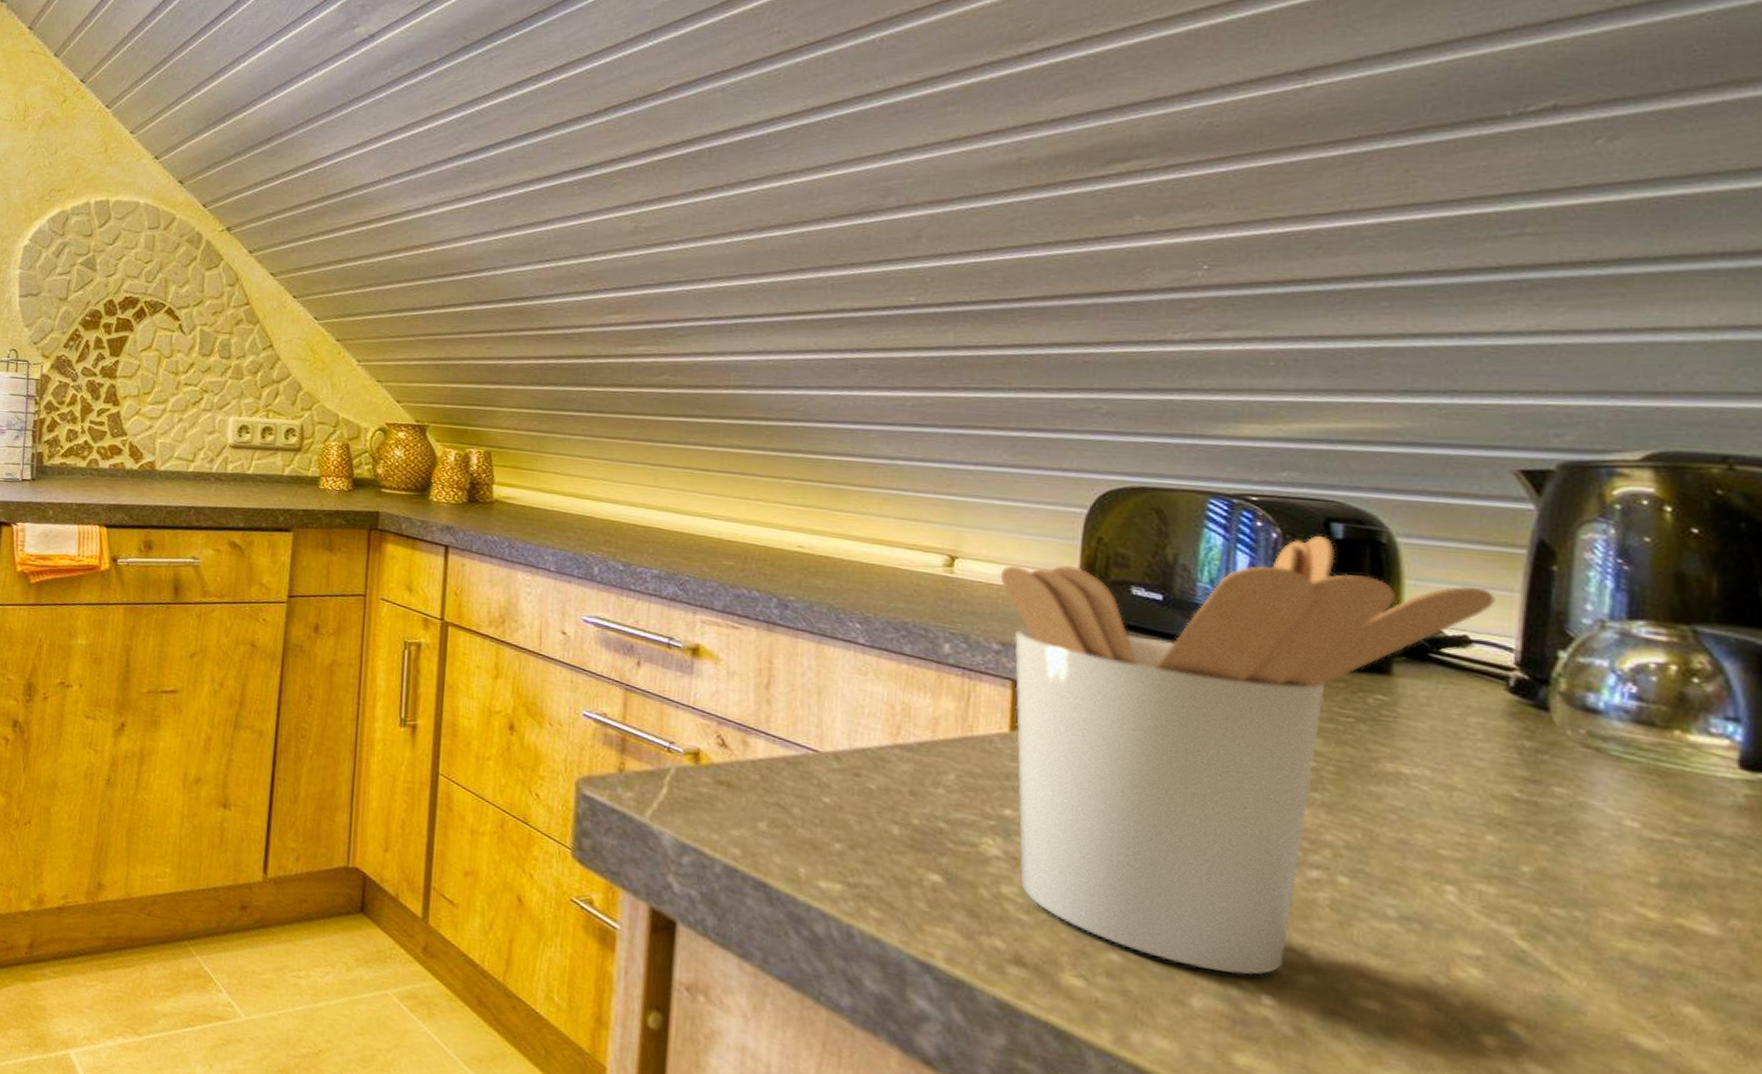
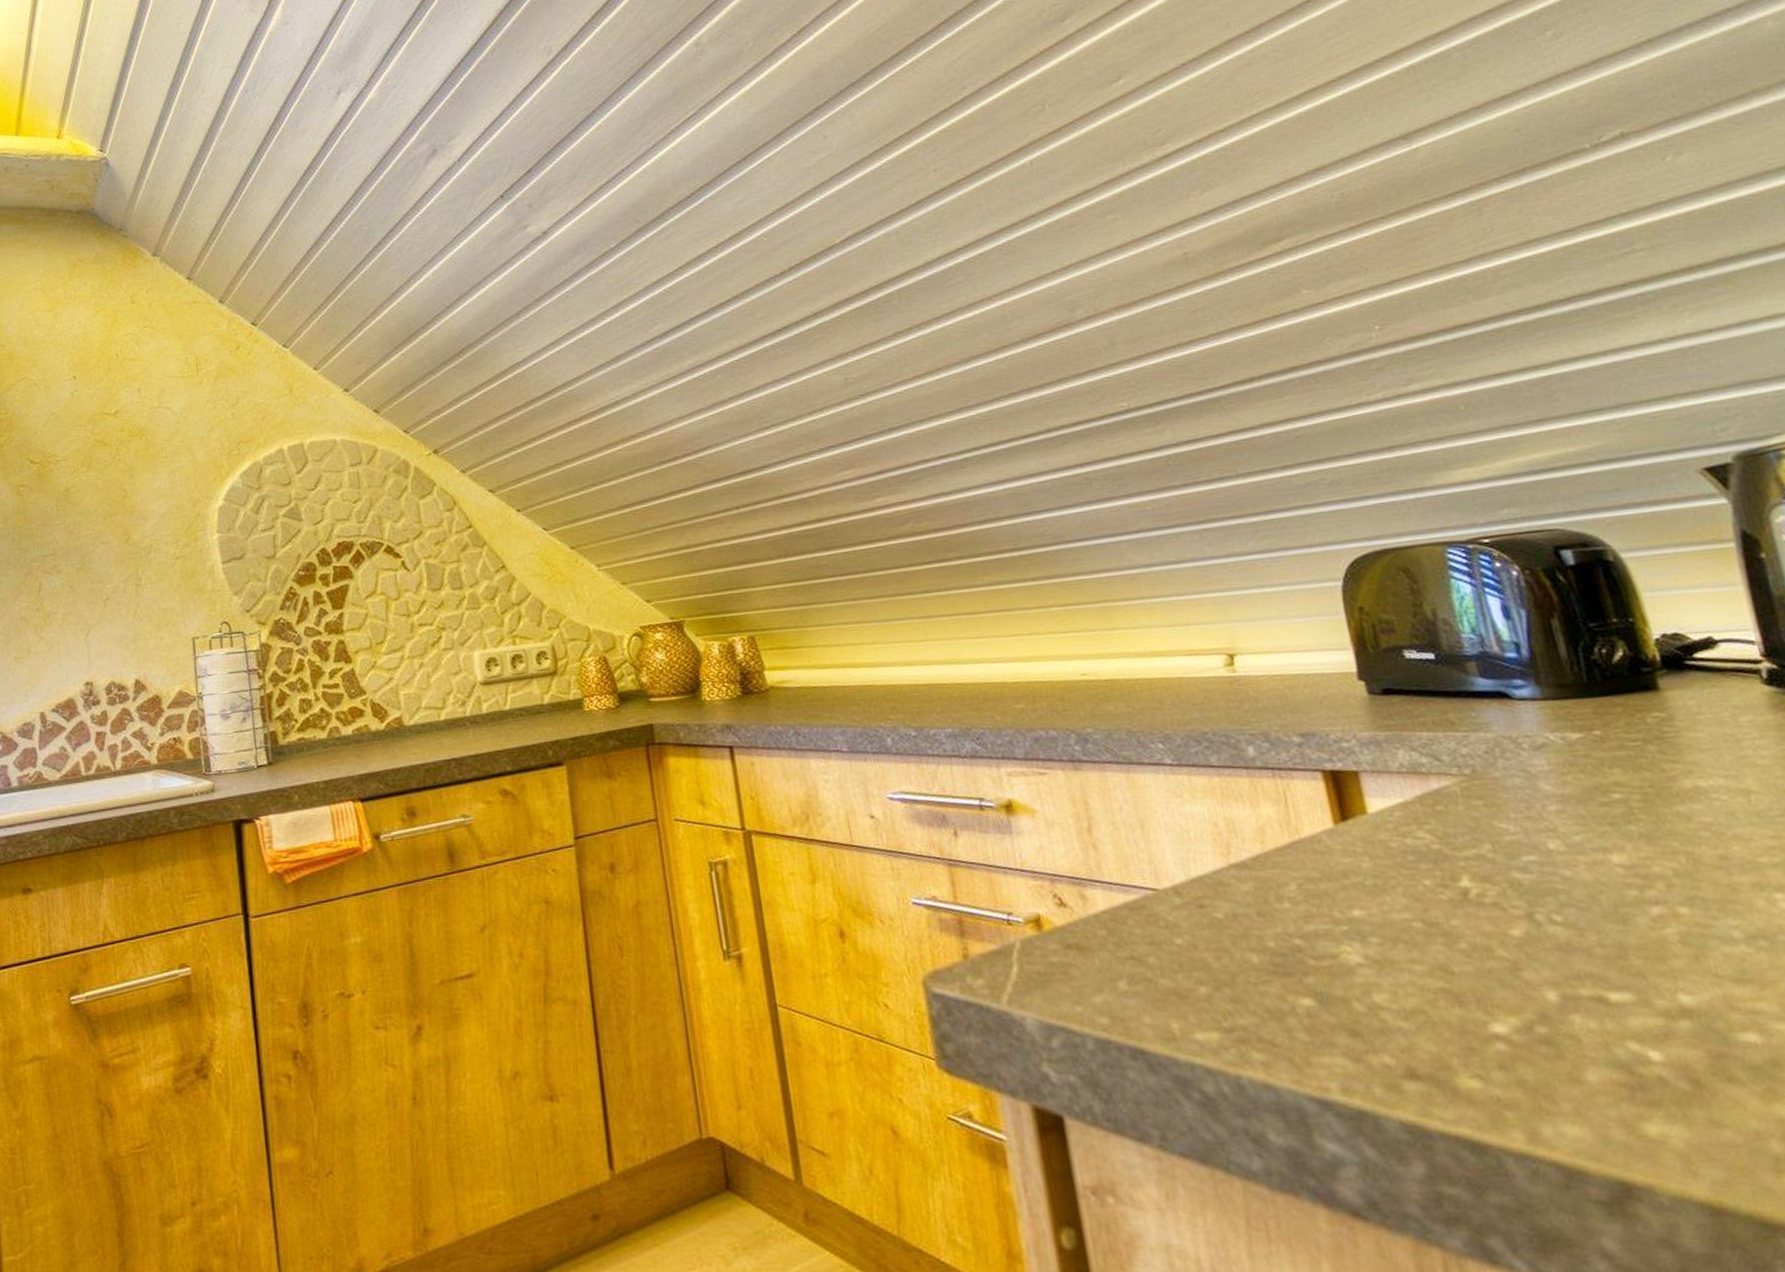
utensil holder: present [1000,535,1495,975] -> none [1279,564,1725,1038]

